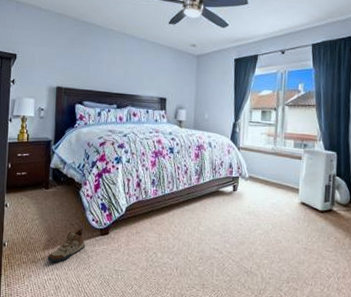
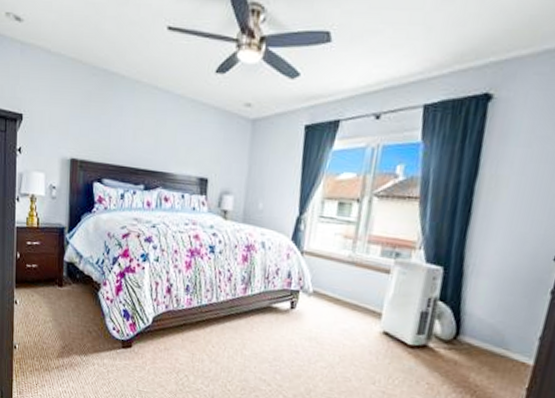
shoe: present [47,228,85,262] -> none [62,337,105,374]

